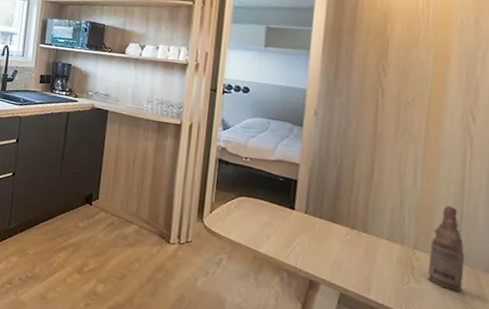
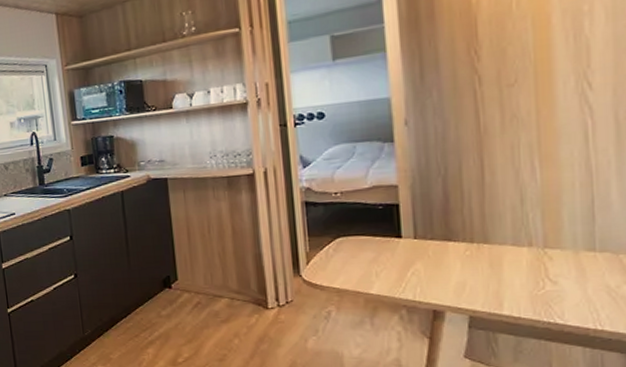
bottle: present [427,205,465,292] -> none [562,190,606,283]

